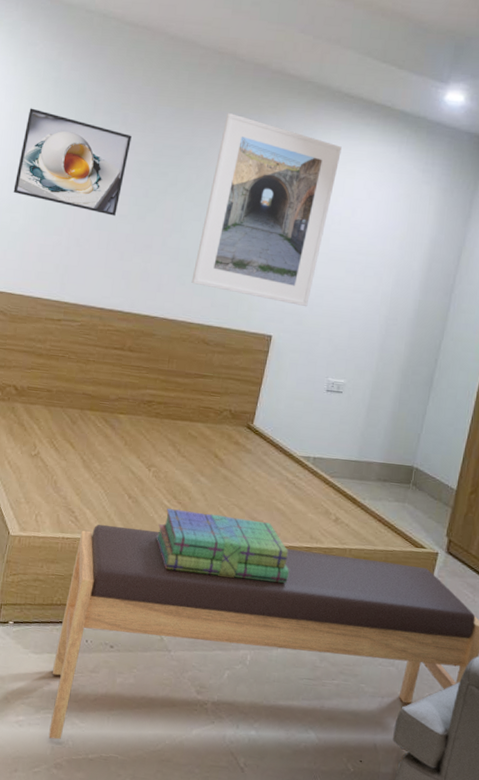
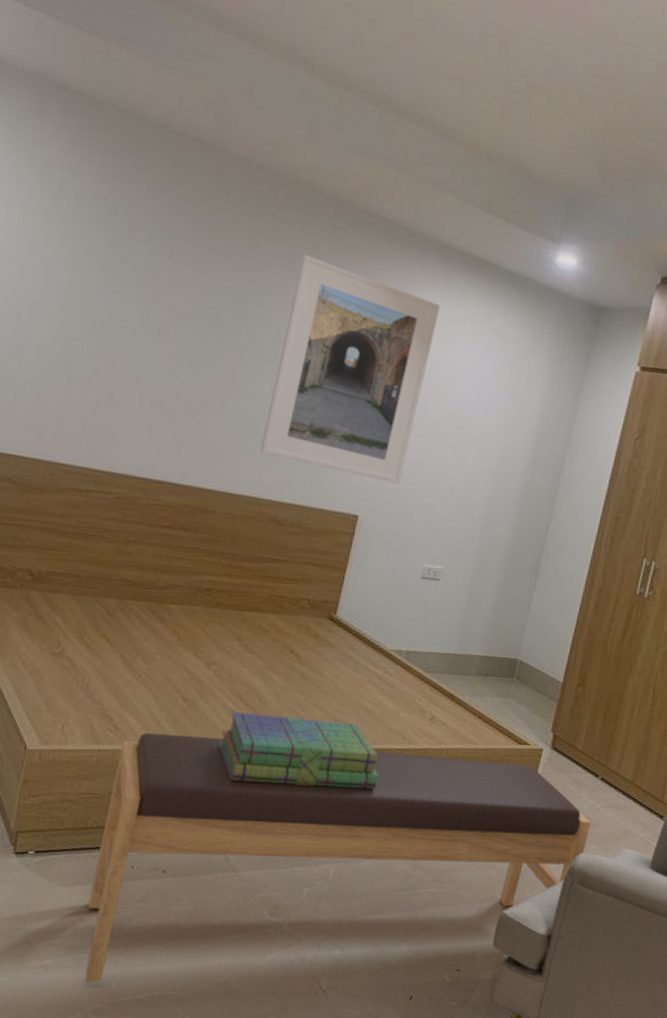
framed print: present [13,108,132,216] -> none [20,225,181,368]

